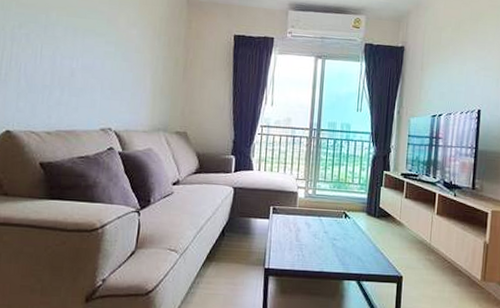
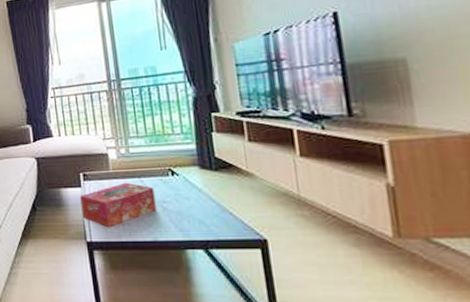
tissue box: none [265,219,329,256] -> present [80,182,157,227]

